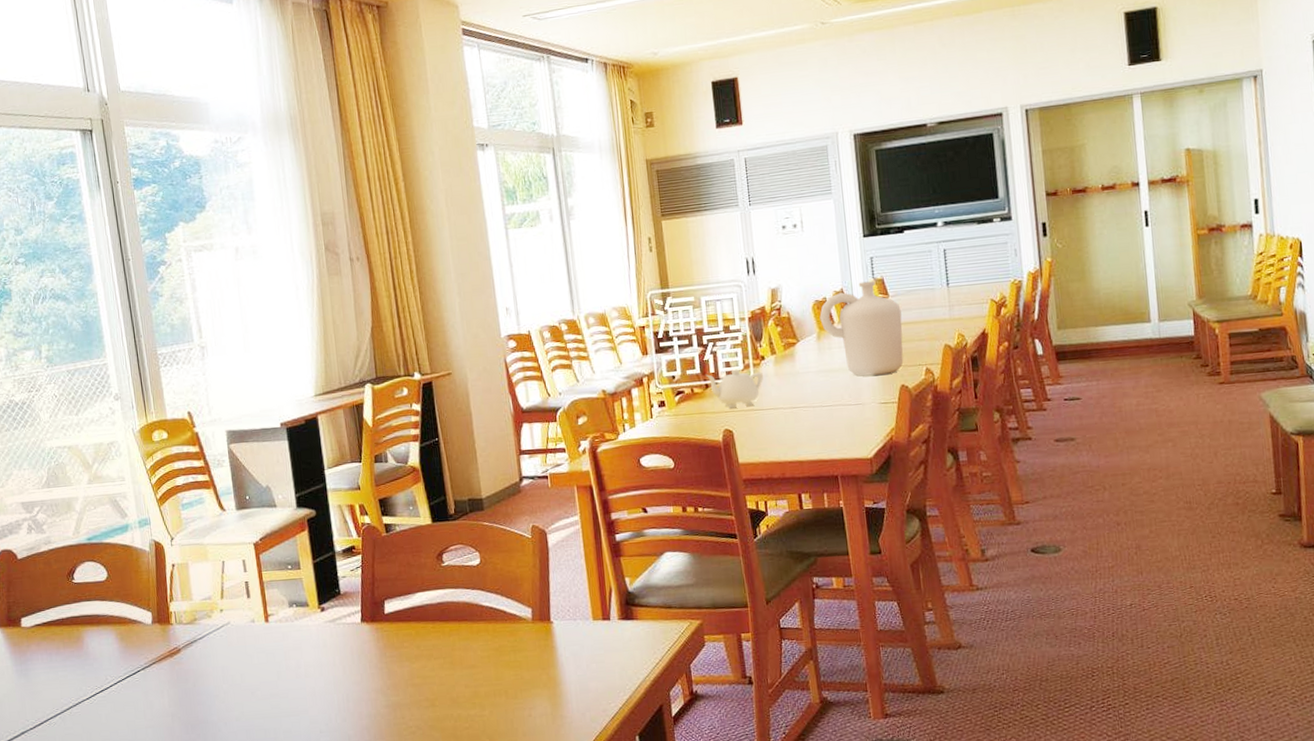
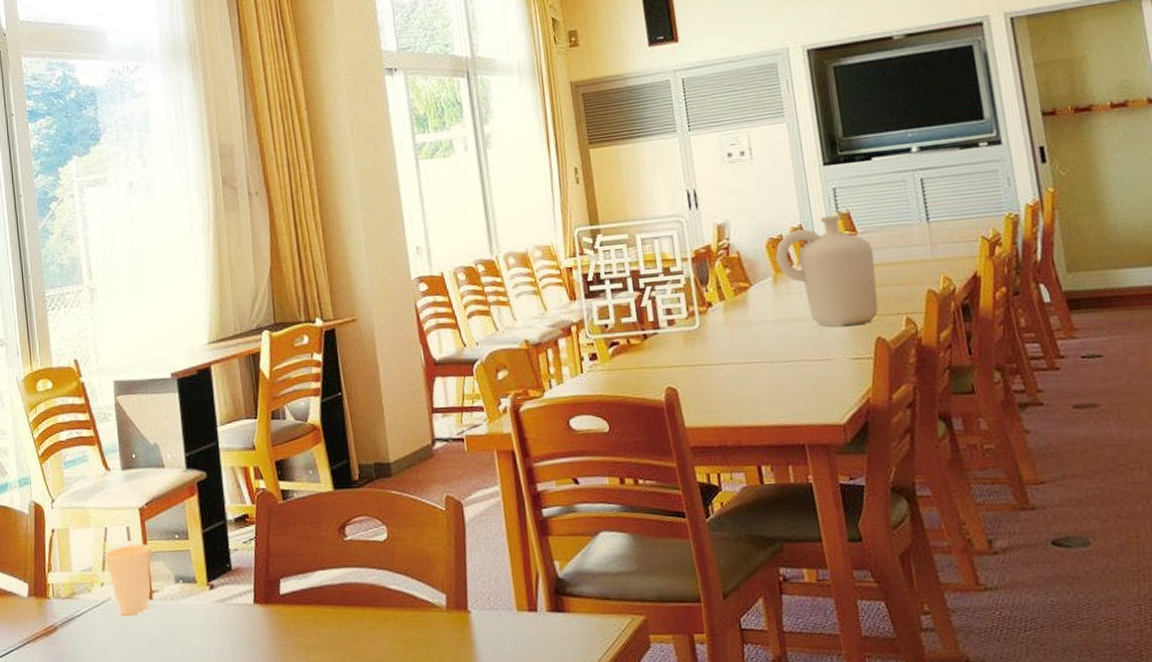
cup: none [223,574,267,637] -> present [105,544,153,616]
teapot: present [705,369,764,409] -> none [643,317,712,363]

